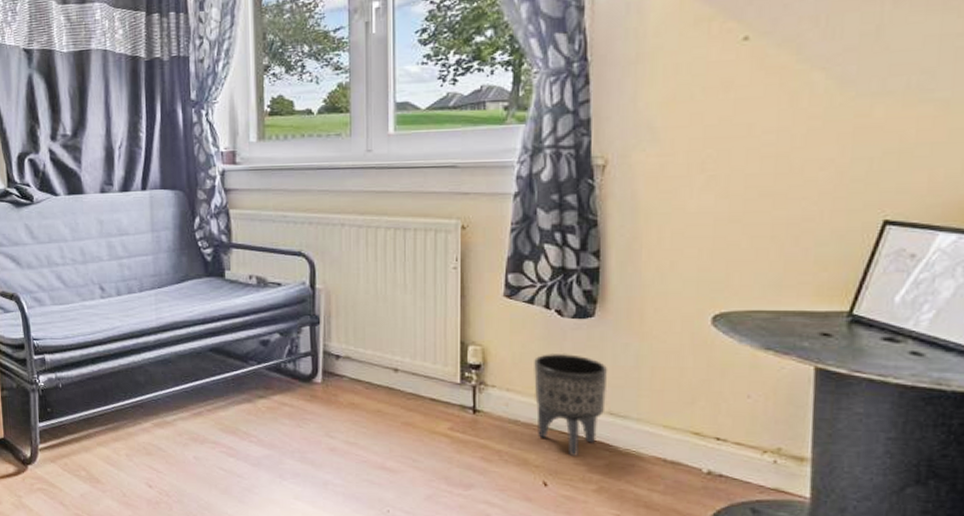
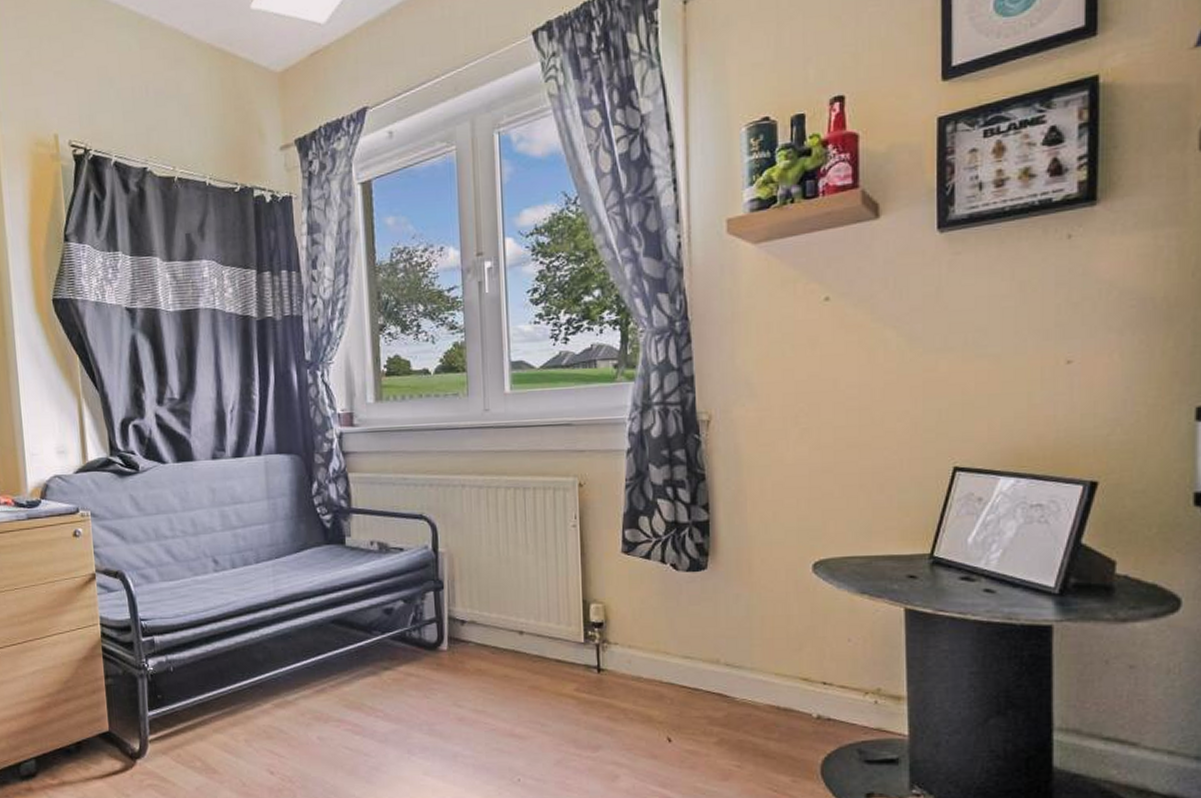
planter: present [534,353,608,456] -> none [653,606,722,710]

